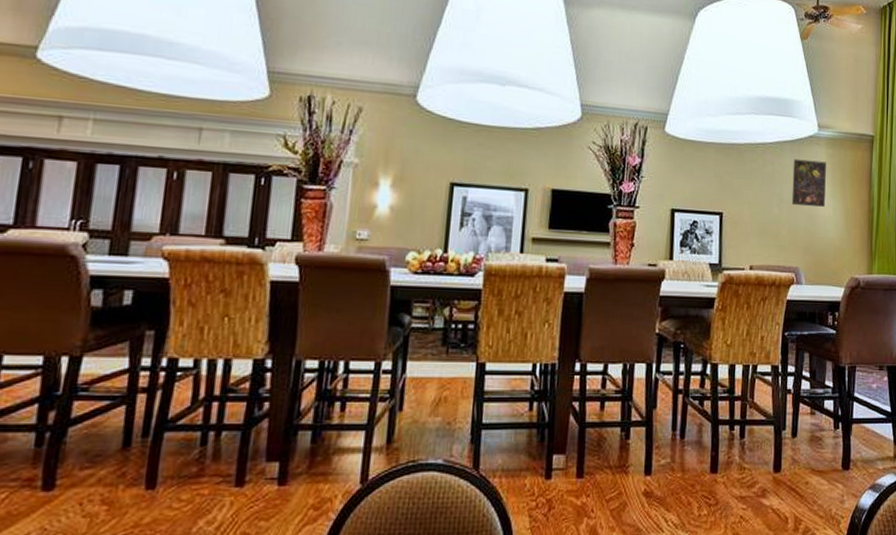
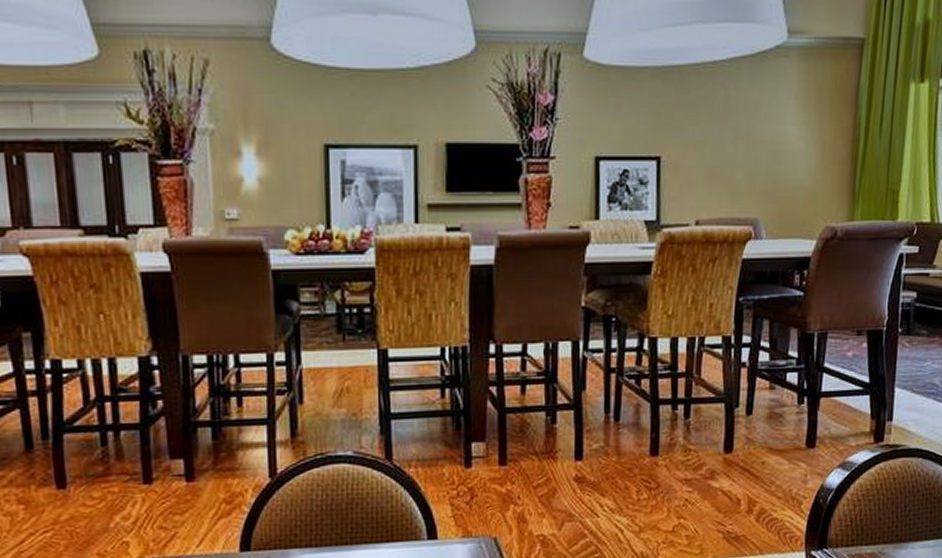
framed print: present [791,159,826,207] -> none [750,79,798,141]

